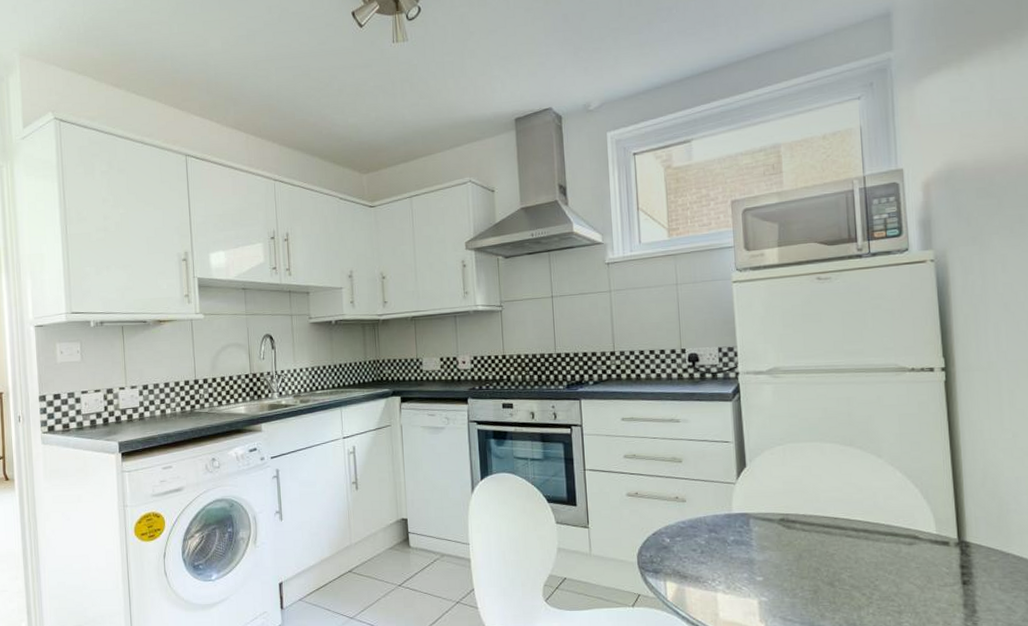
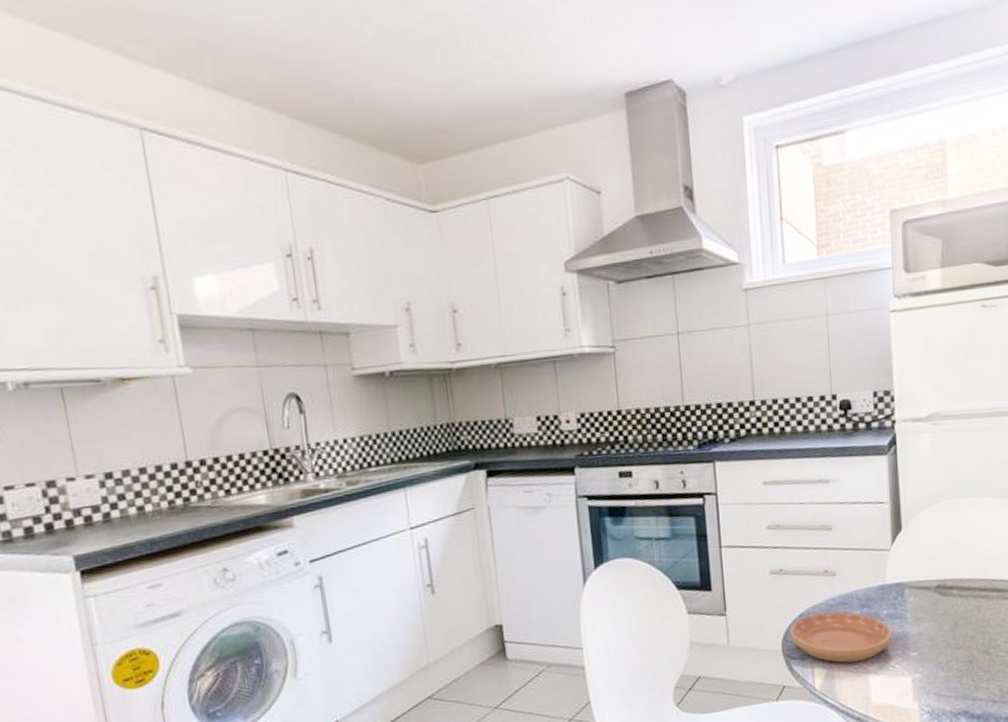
saucer: none [643,533,738,580] -> present [789,612,892,663]

